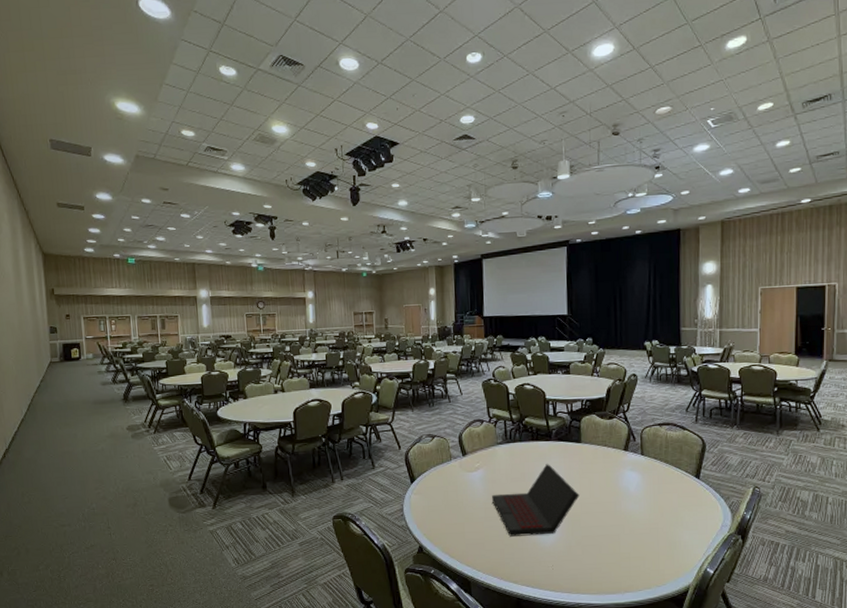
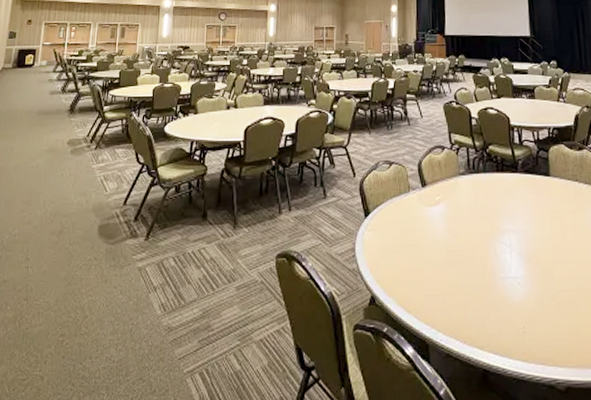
laptop: present [491,464,580,537] -> none [453,200,551,288]

